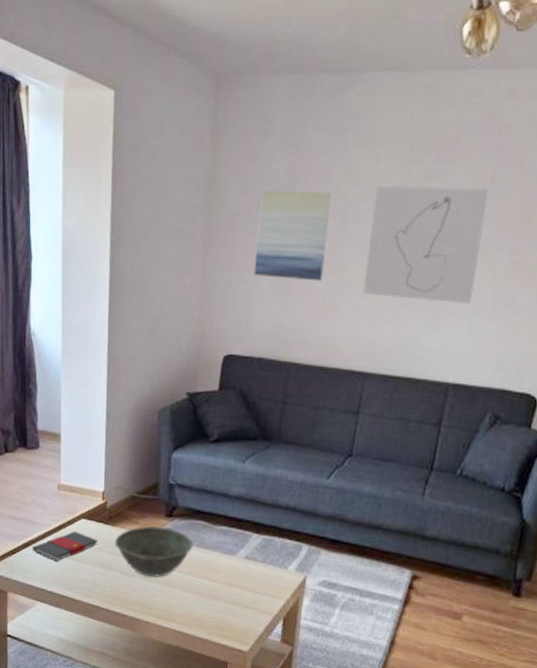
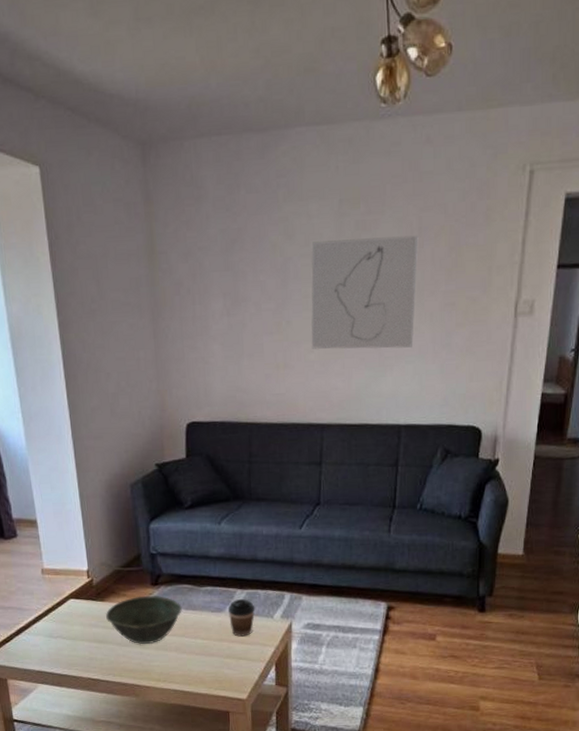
book: present [32,531,99,561] -> none [25,612,90,643]
coffee cup: none [240,544,270,585] -> present [227,599,255,637]
wall art: present [253,190,332,282] -> none [201,253,272,343]

